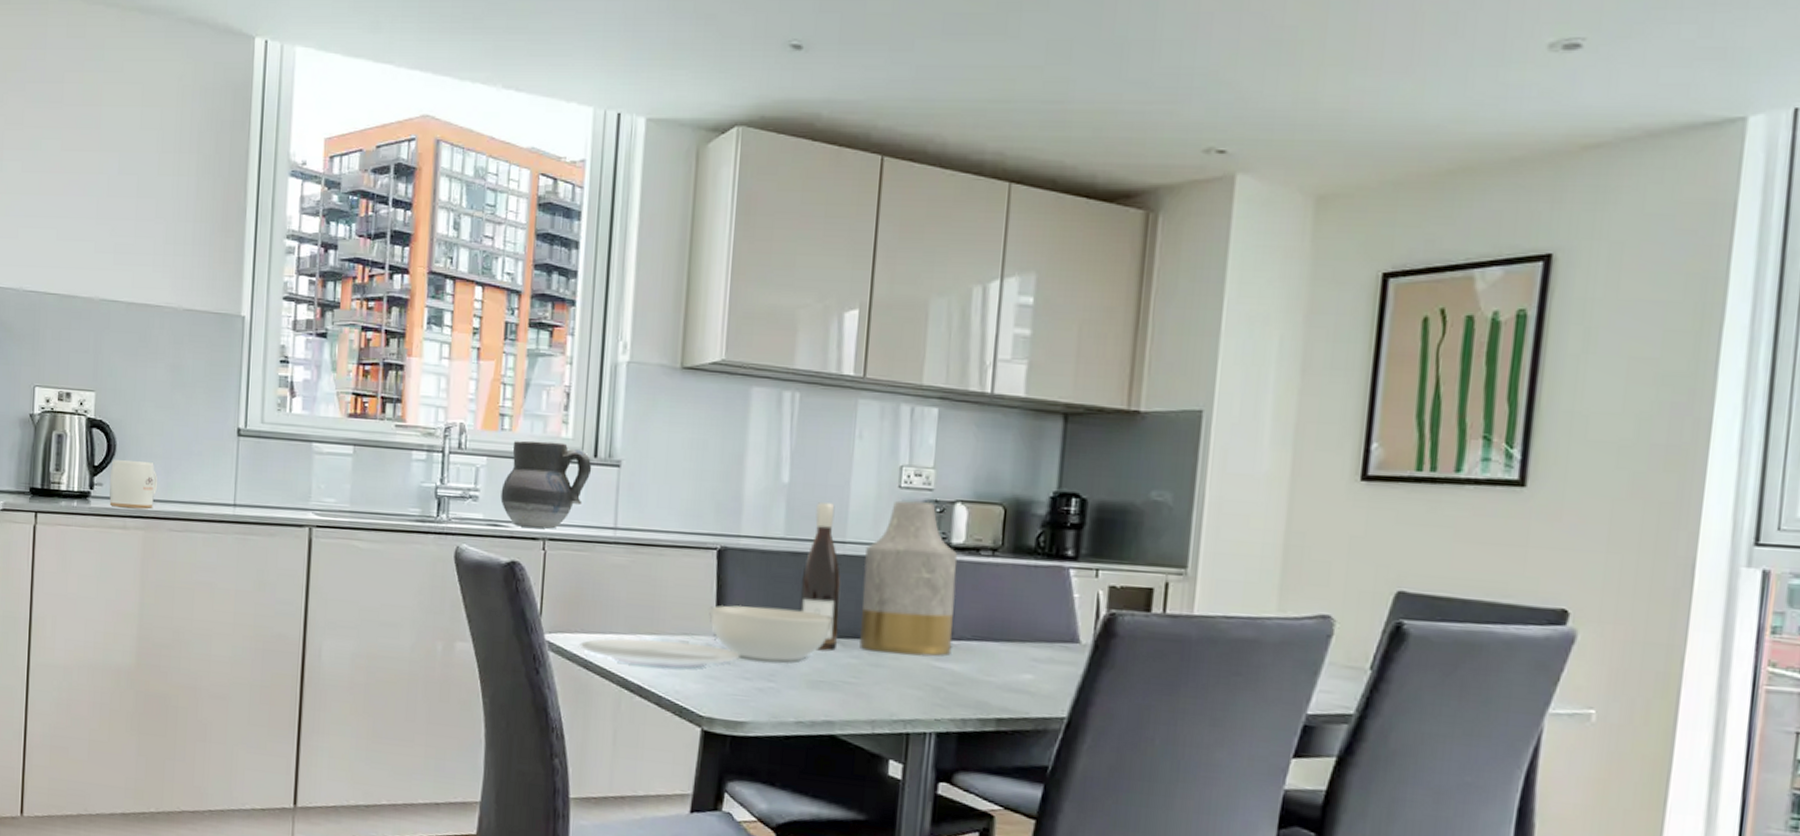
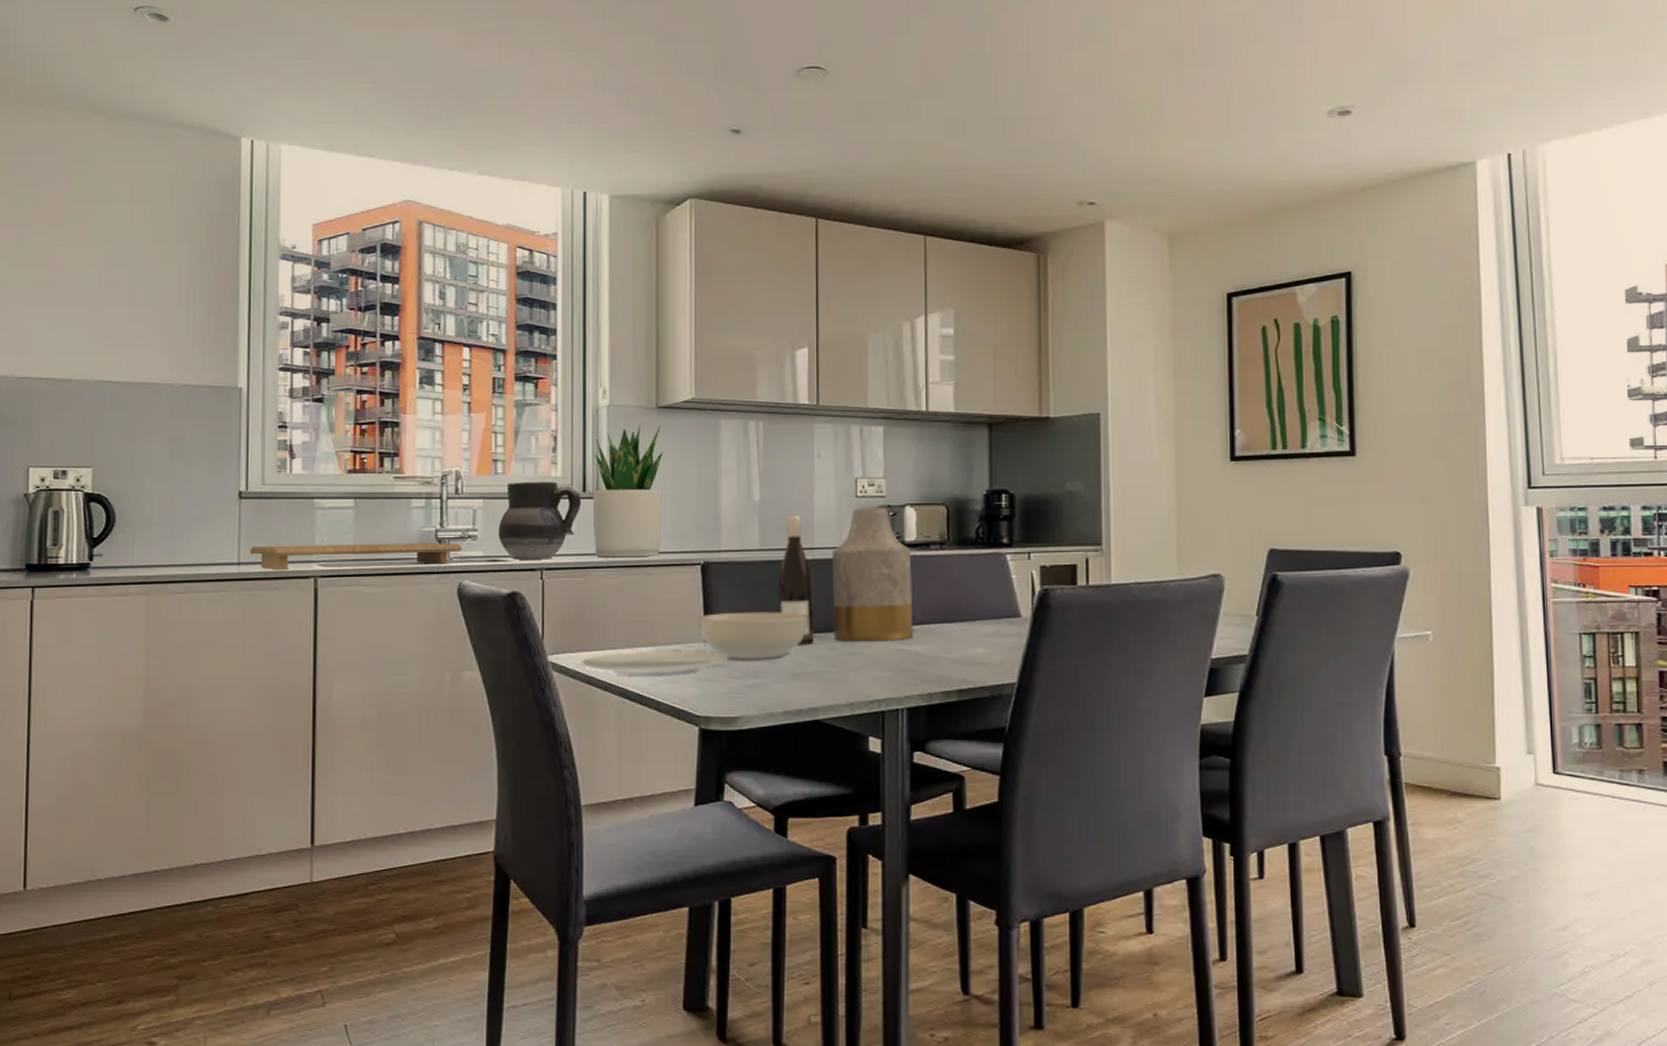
mug: present [109,460,158,509] -> none [109,530,160,575]
cutting board: none [246,488,463,525] -> present [249,543,463,571]
planter: none [602,385,685,536] -> present [592,424,663,558]

